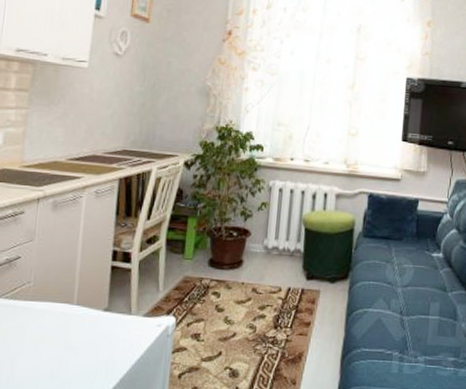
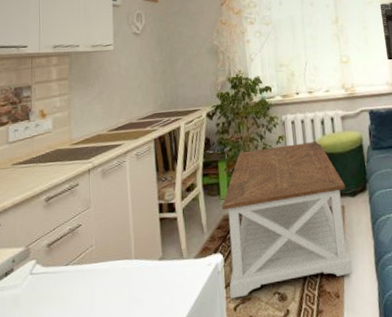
coffee table: none [177,211,326,366] -> present [221,141,353,299]

